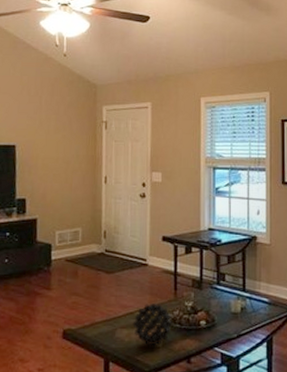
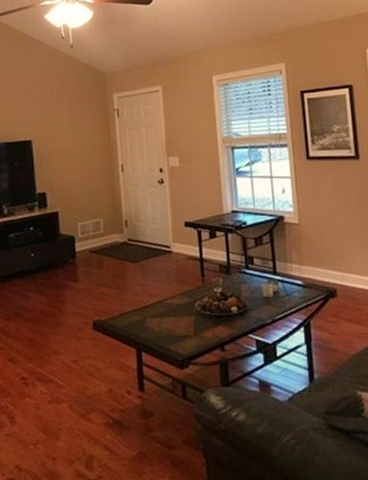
decorative ball: present [132,304,173,345] -> none [162,291,203,333]

